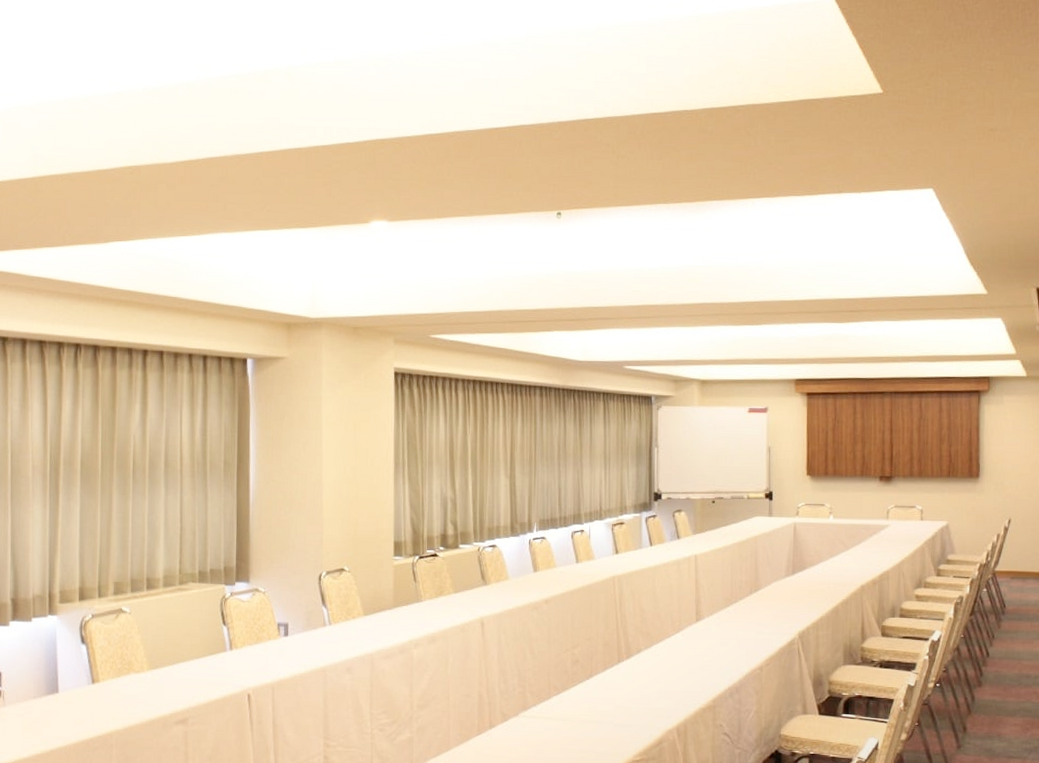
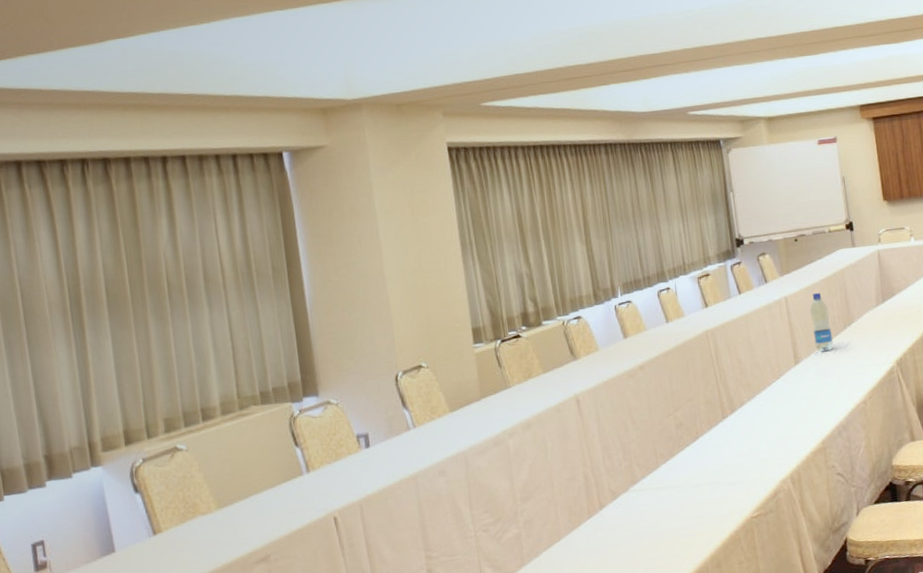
bottle: none [718,555,737,614] -> present [810,292,834,352]

